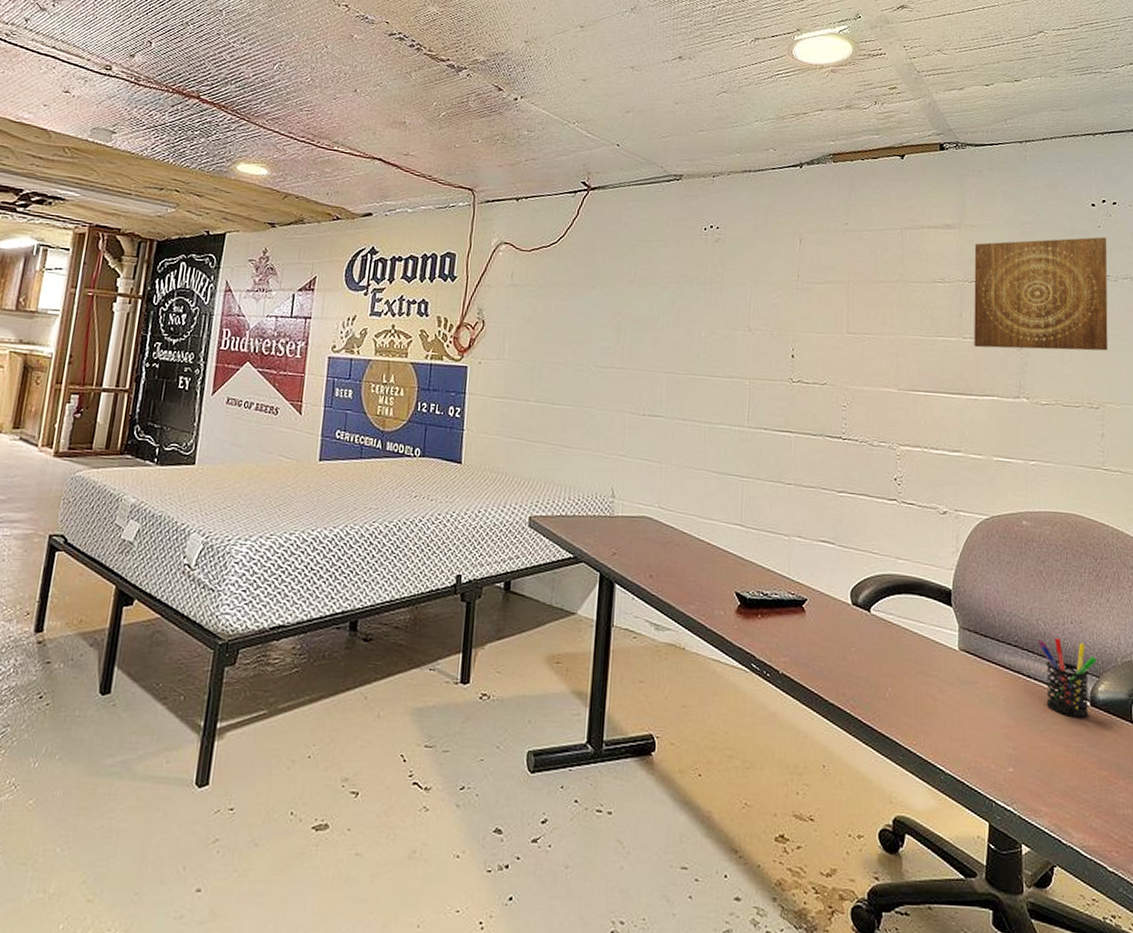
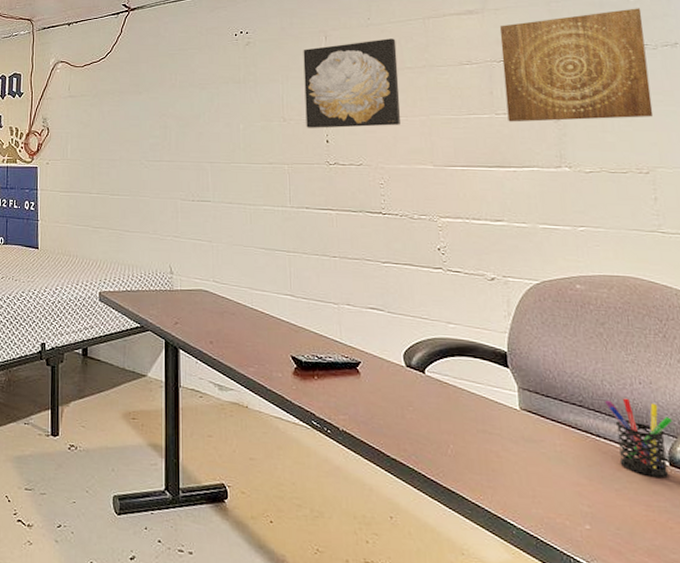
wall art: none [772,247,872,344] -> present [303,38,400,128]

